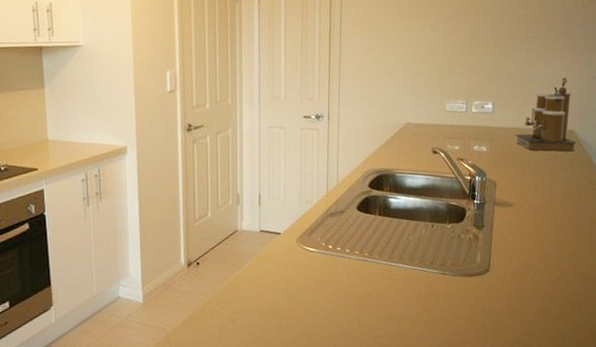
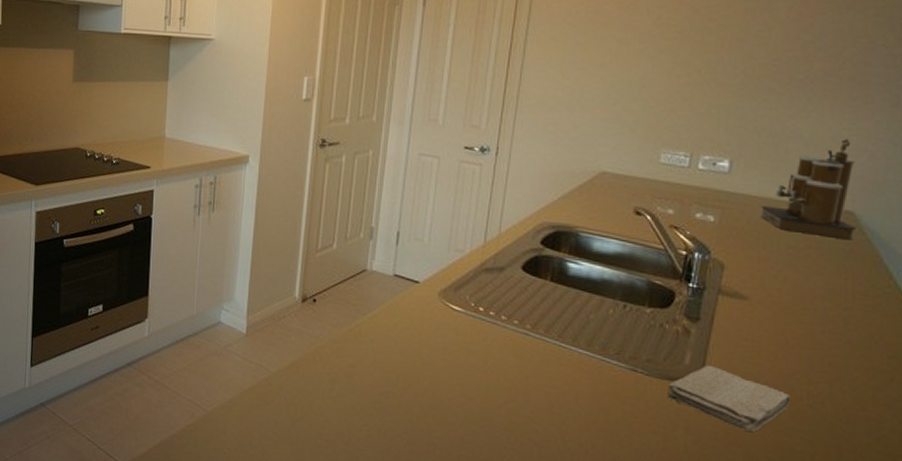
washcloth: none [467,259,547,304] -> present [667,364,790,432]

